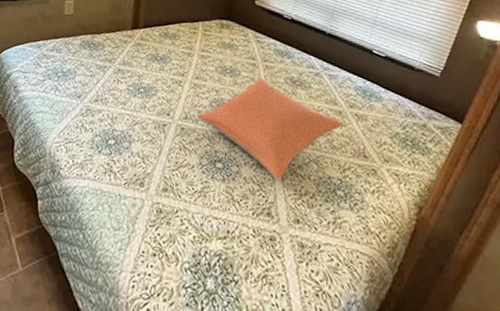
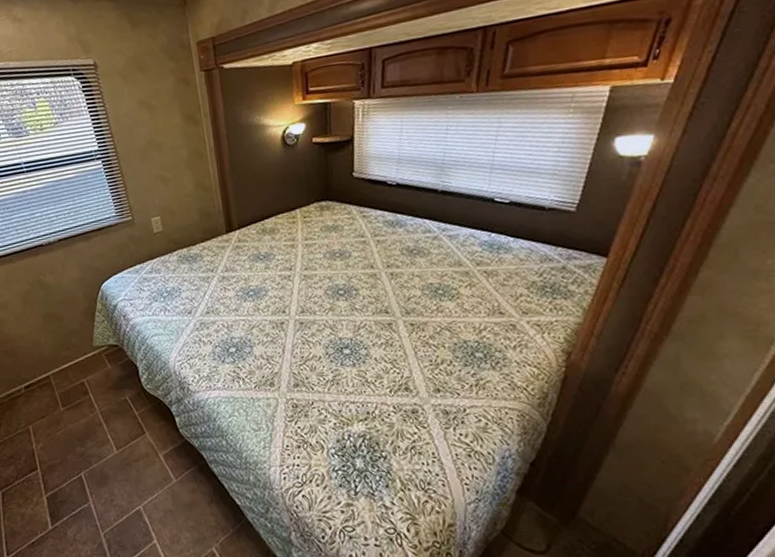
pillow: present [197,77,344,181] -> none [314,254,473,355]

